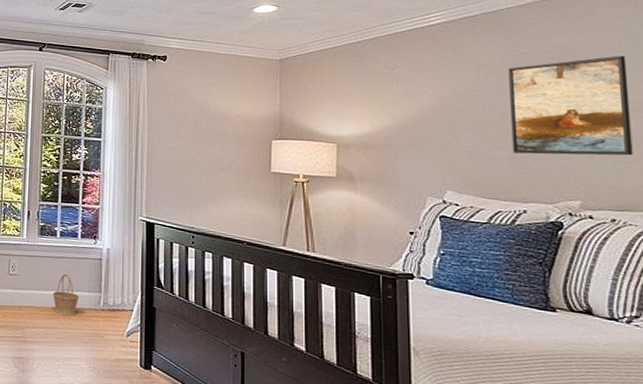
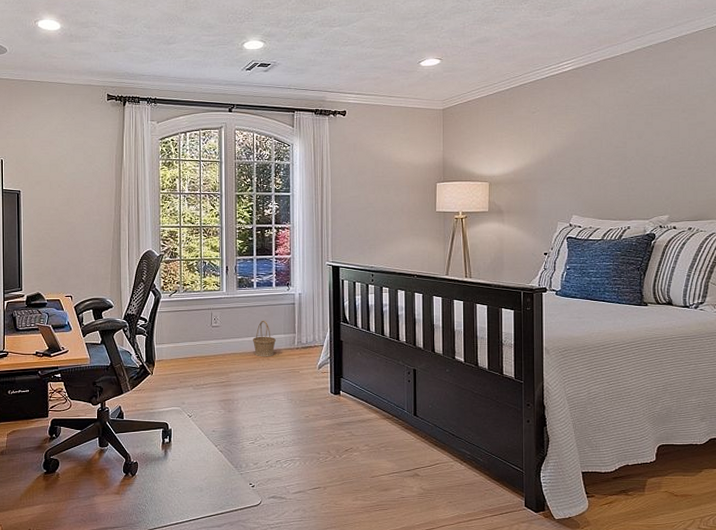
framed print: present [508,55,633,156] -> none [621,92,706,180]

